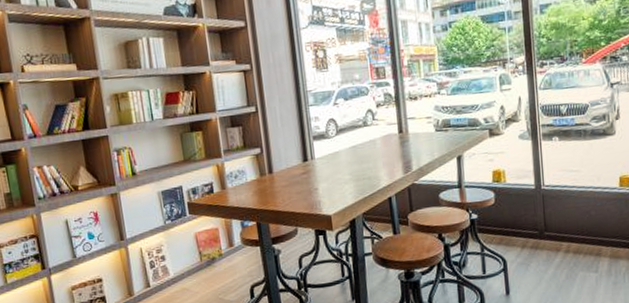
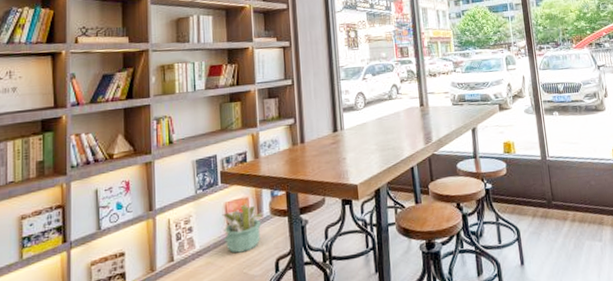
decorative plant: none [193,234,234,281] -> present [222,203,263,253]

